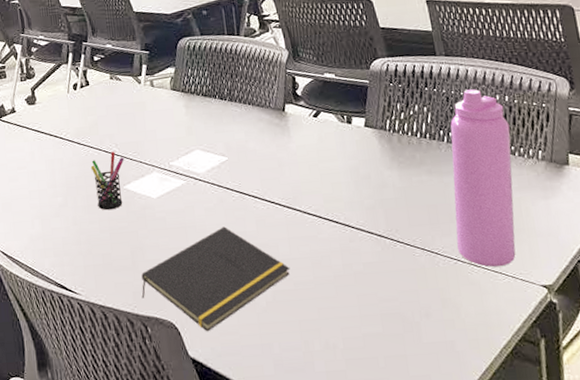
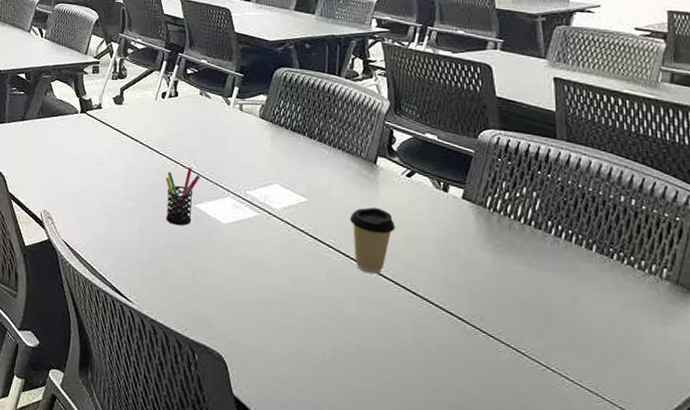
notepad: present [141,226,290,332] -> none [194,269,356,375]
coffee cup: none [268,152,311,214] -> present [349,207,396,275]
water bottle: present [450,89,516,268] -> none [549,183,632,387]

